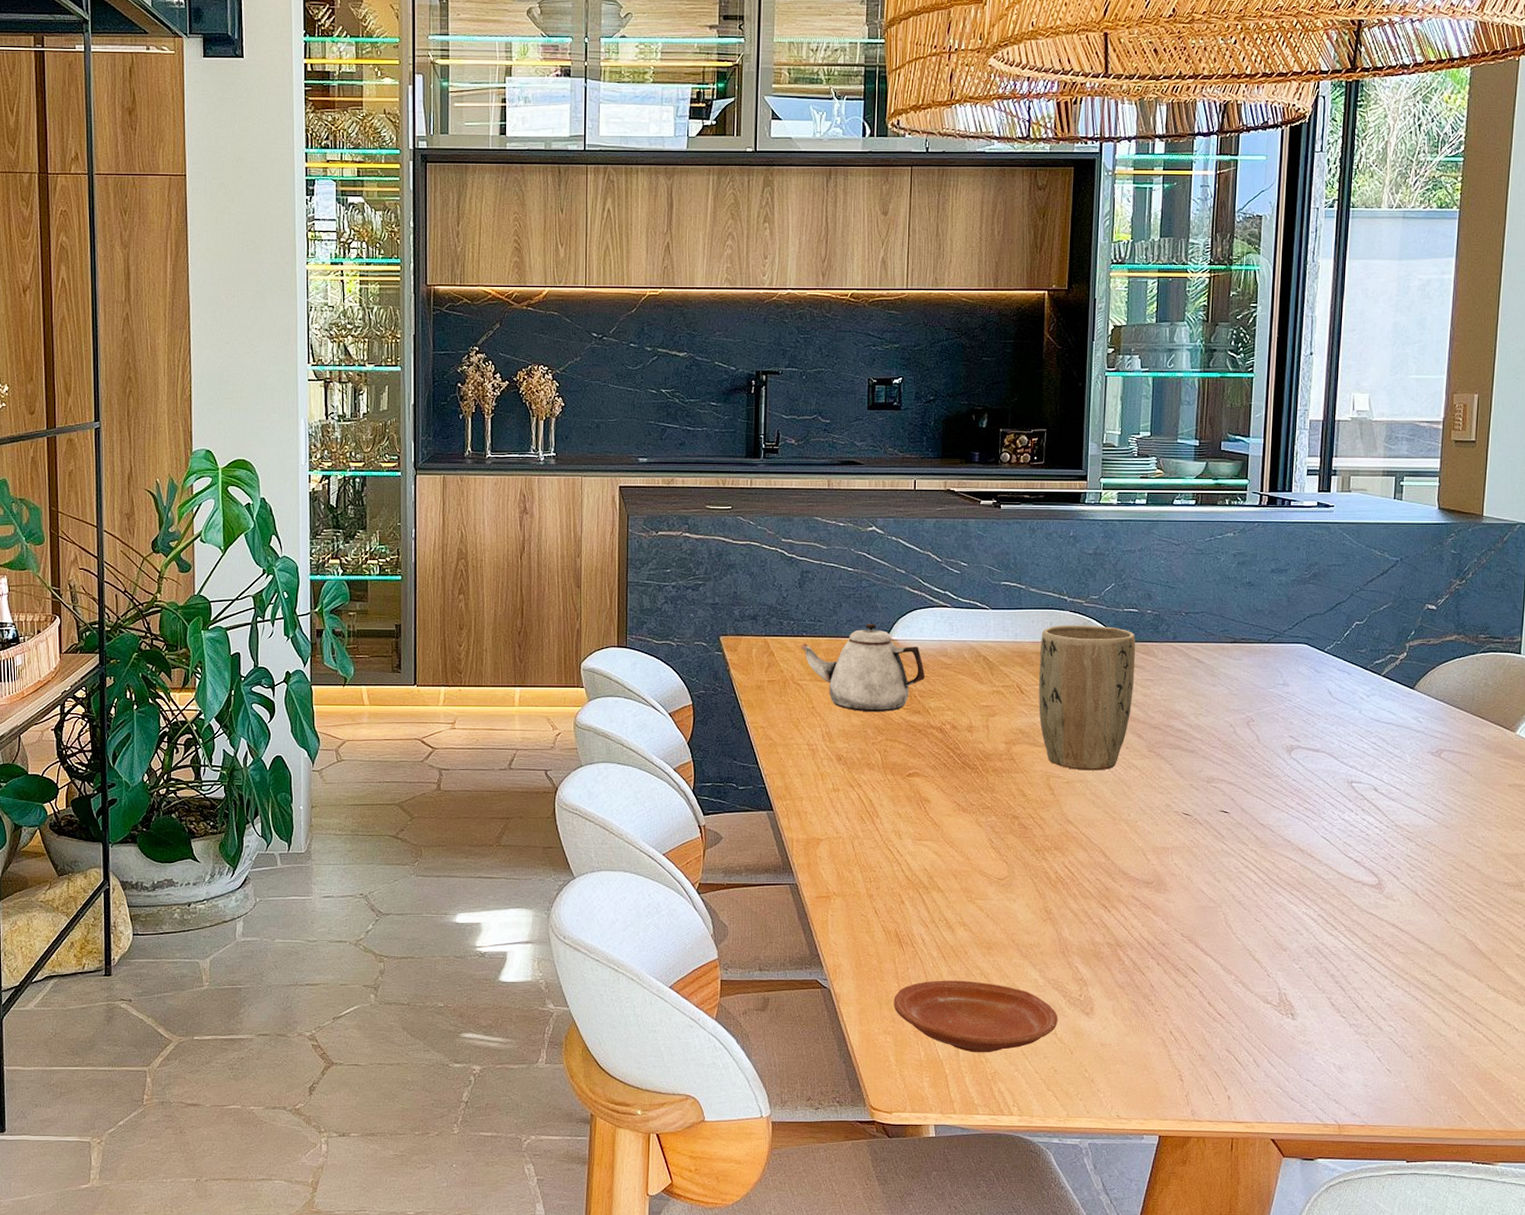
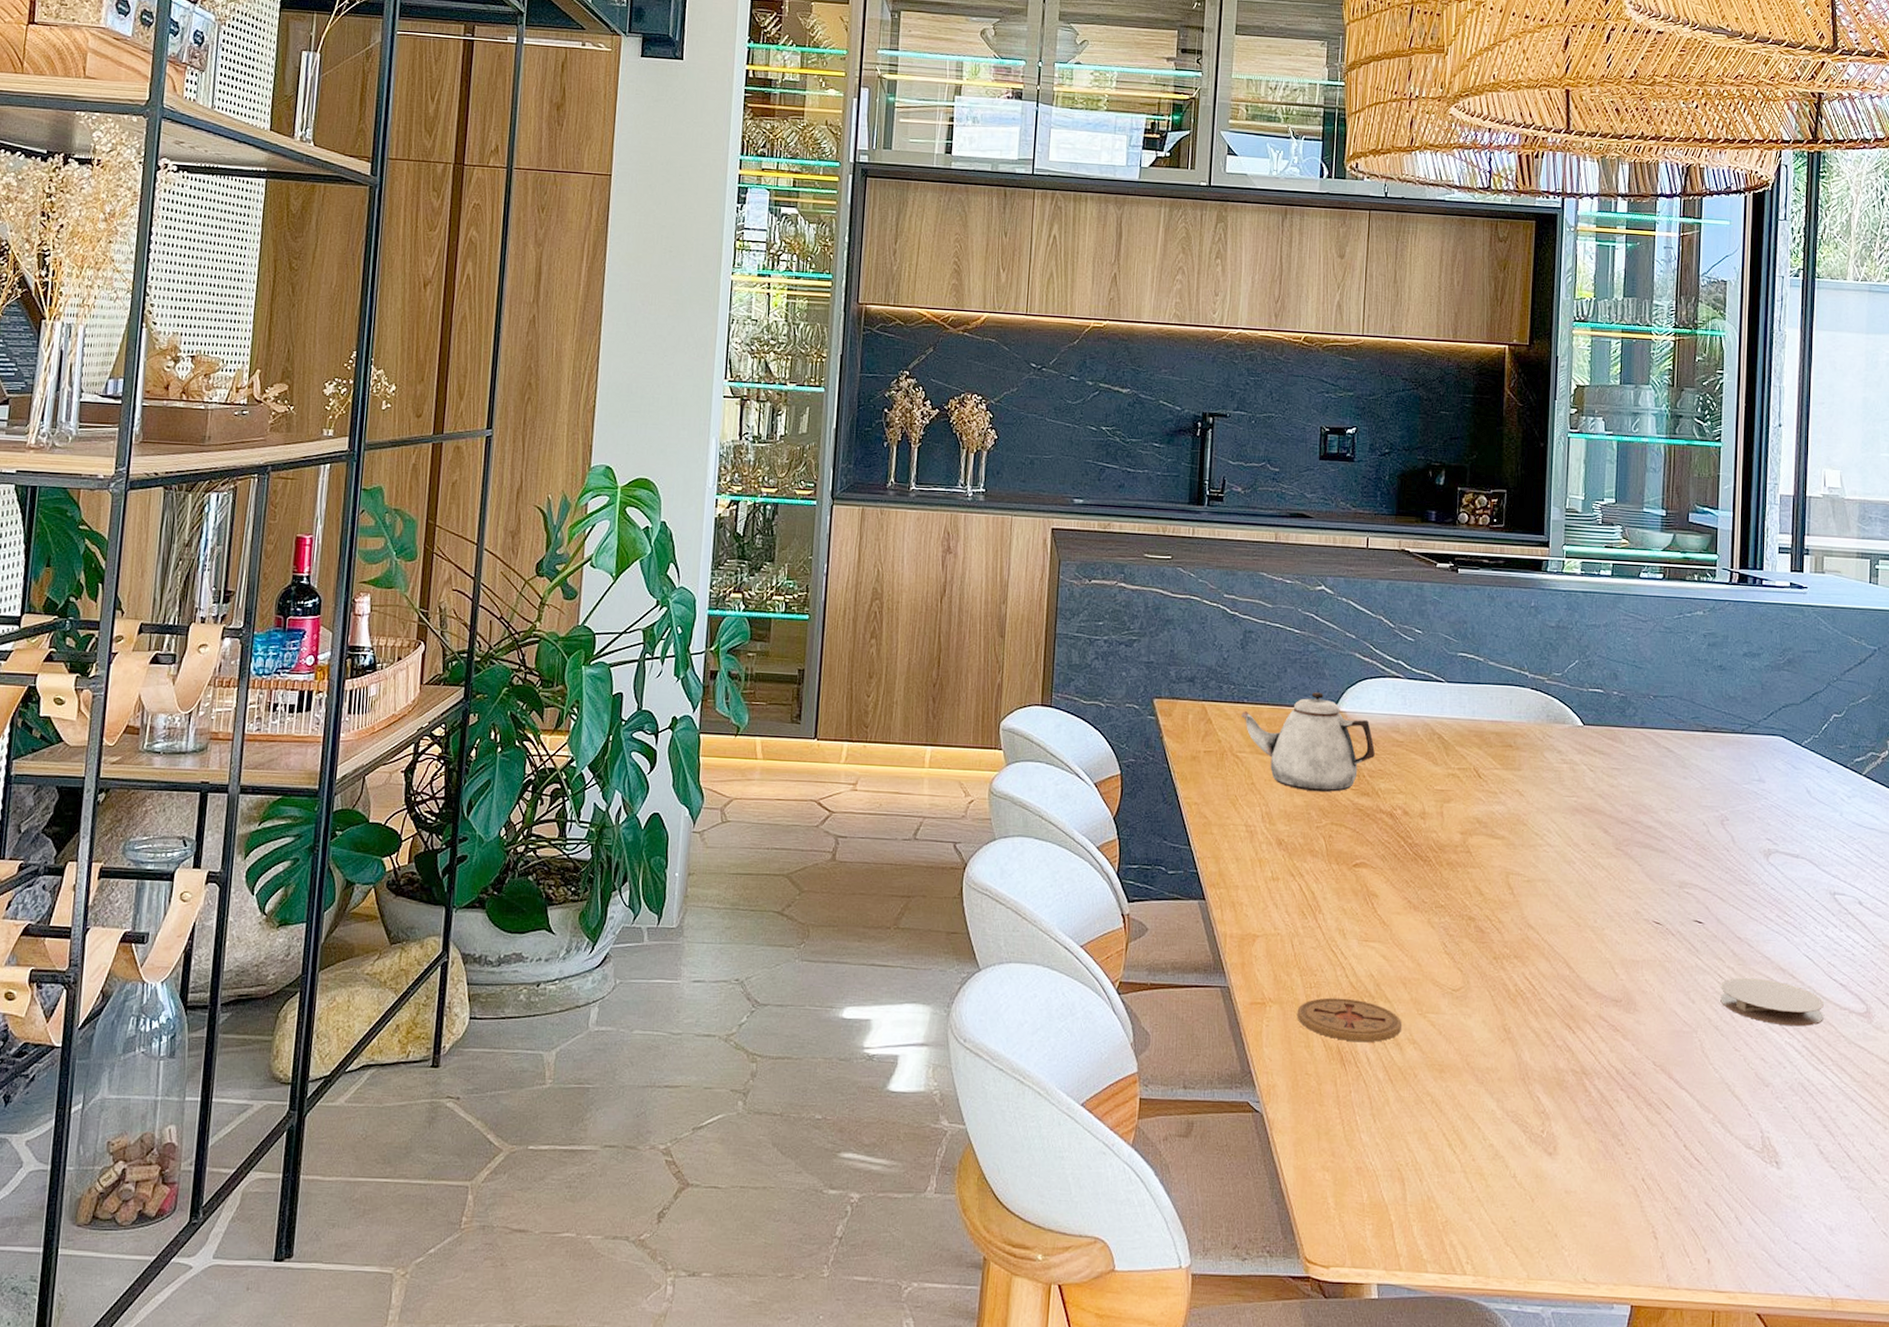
coaster: none [858,890,953,927] -> present [1297,997,1401,1043]
plate: present [893,980,1058,1053] -> none [1333,1107,1518,1198]
plant pot: present [1038,625,1136,771] -> none [1497,703,1602,869]
coaster: none [1243,858,1339,899] -> present [1720,977,1824,1027]

